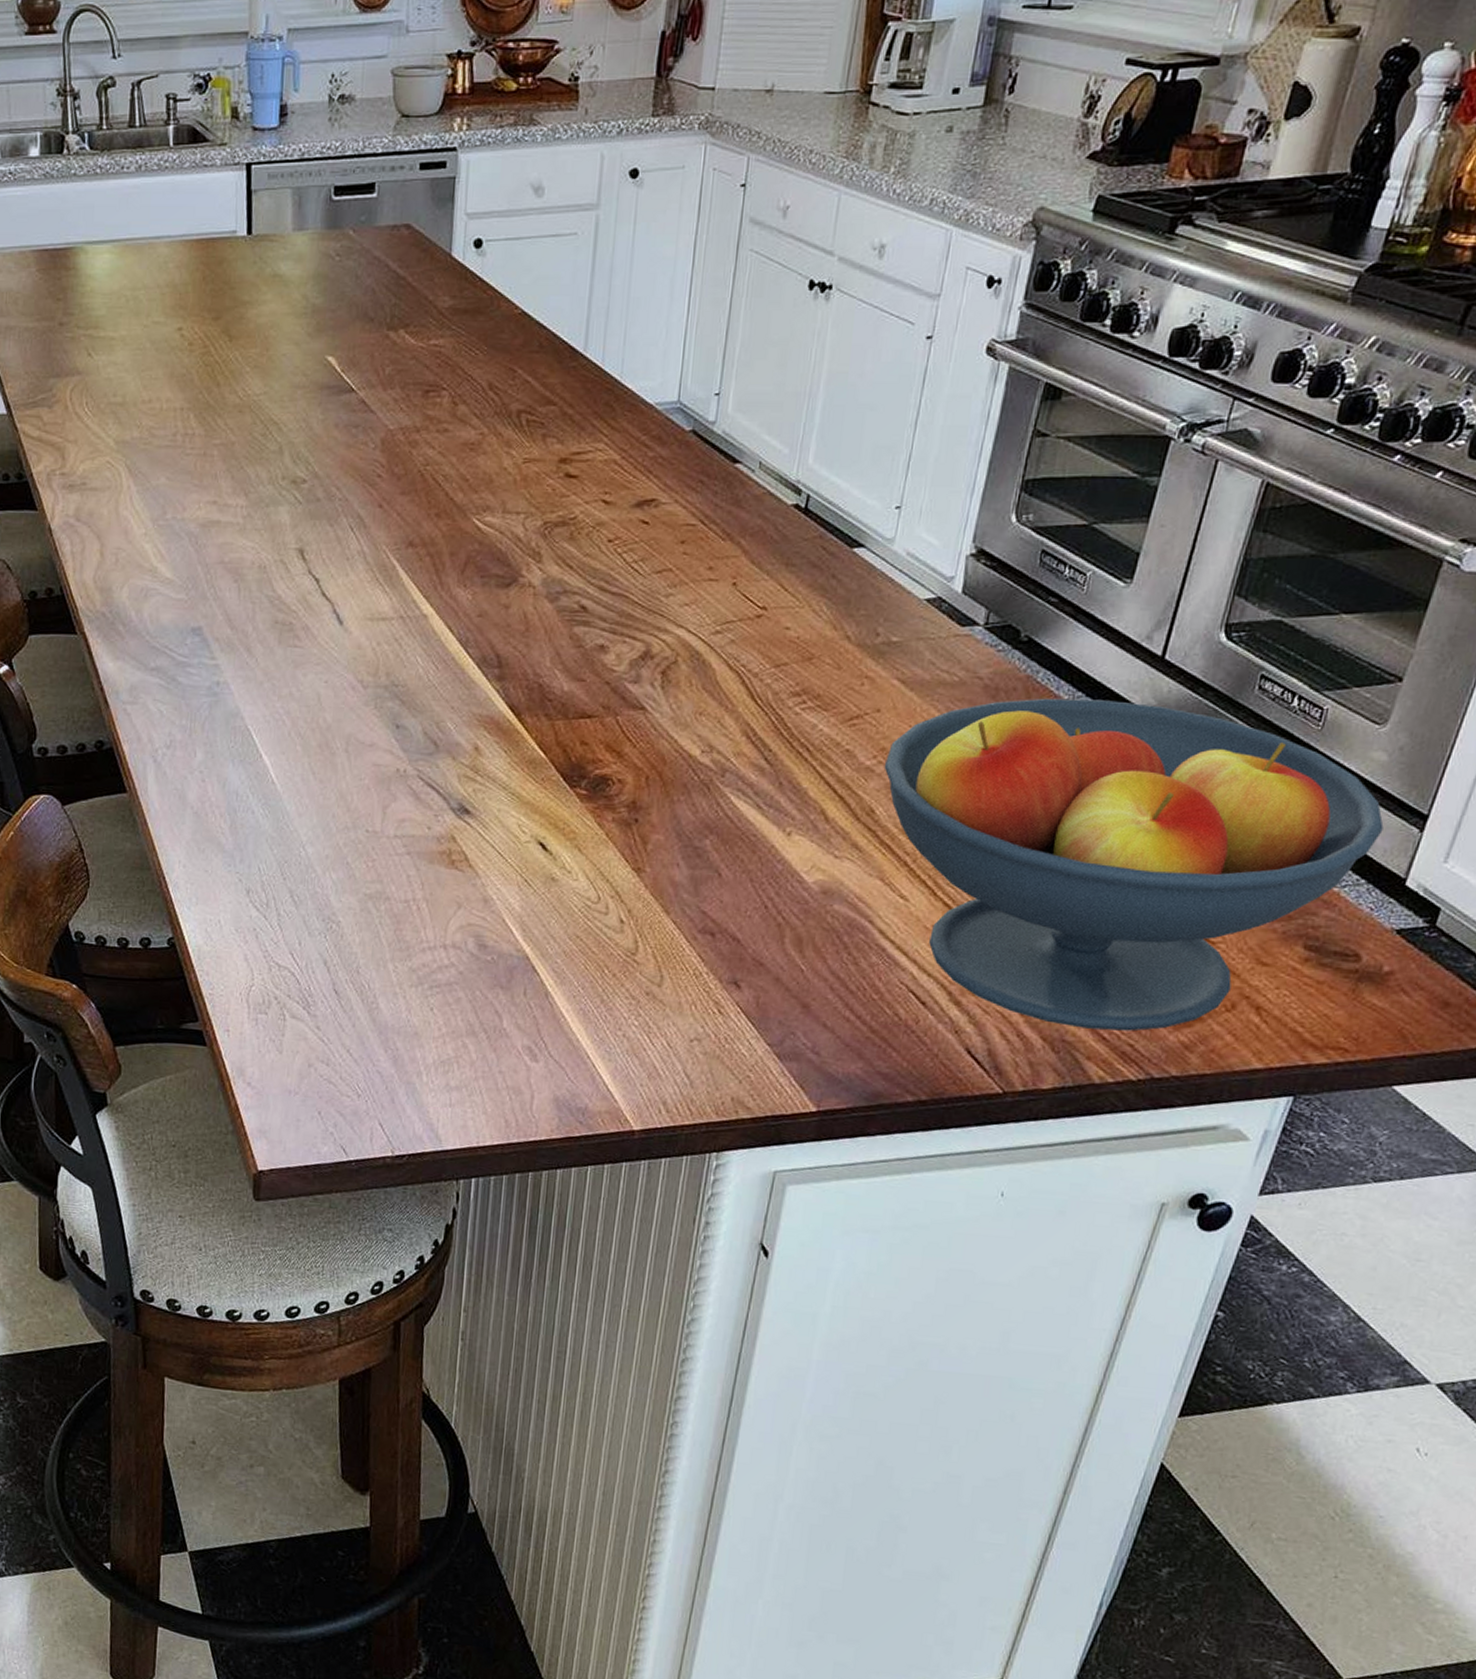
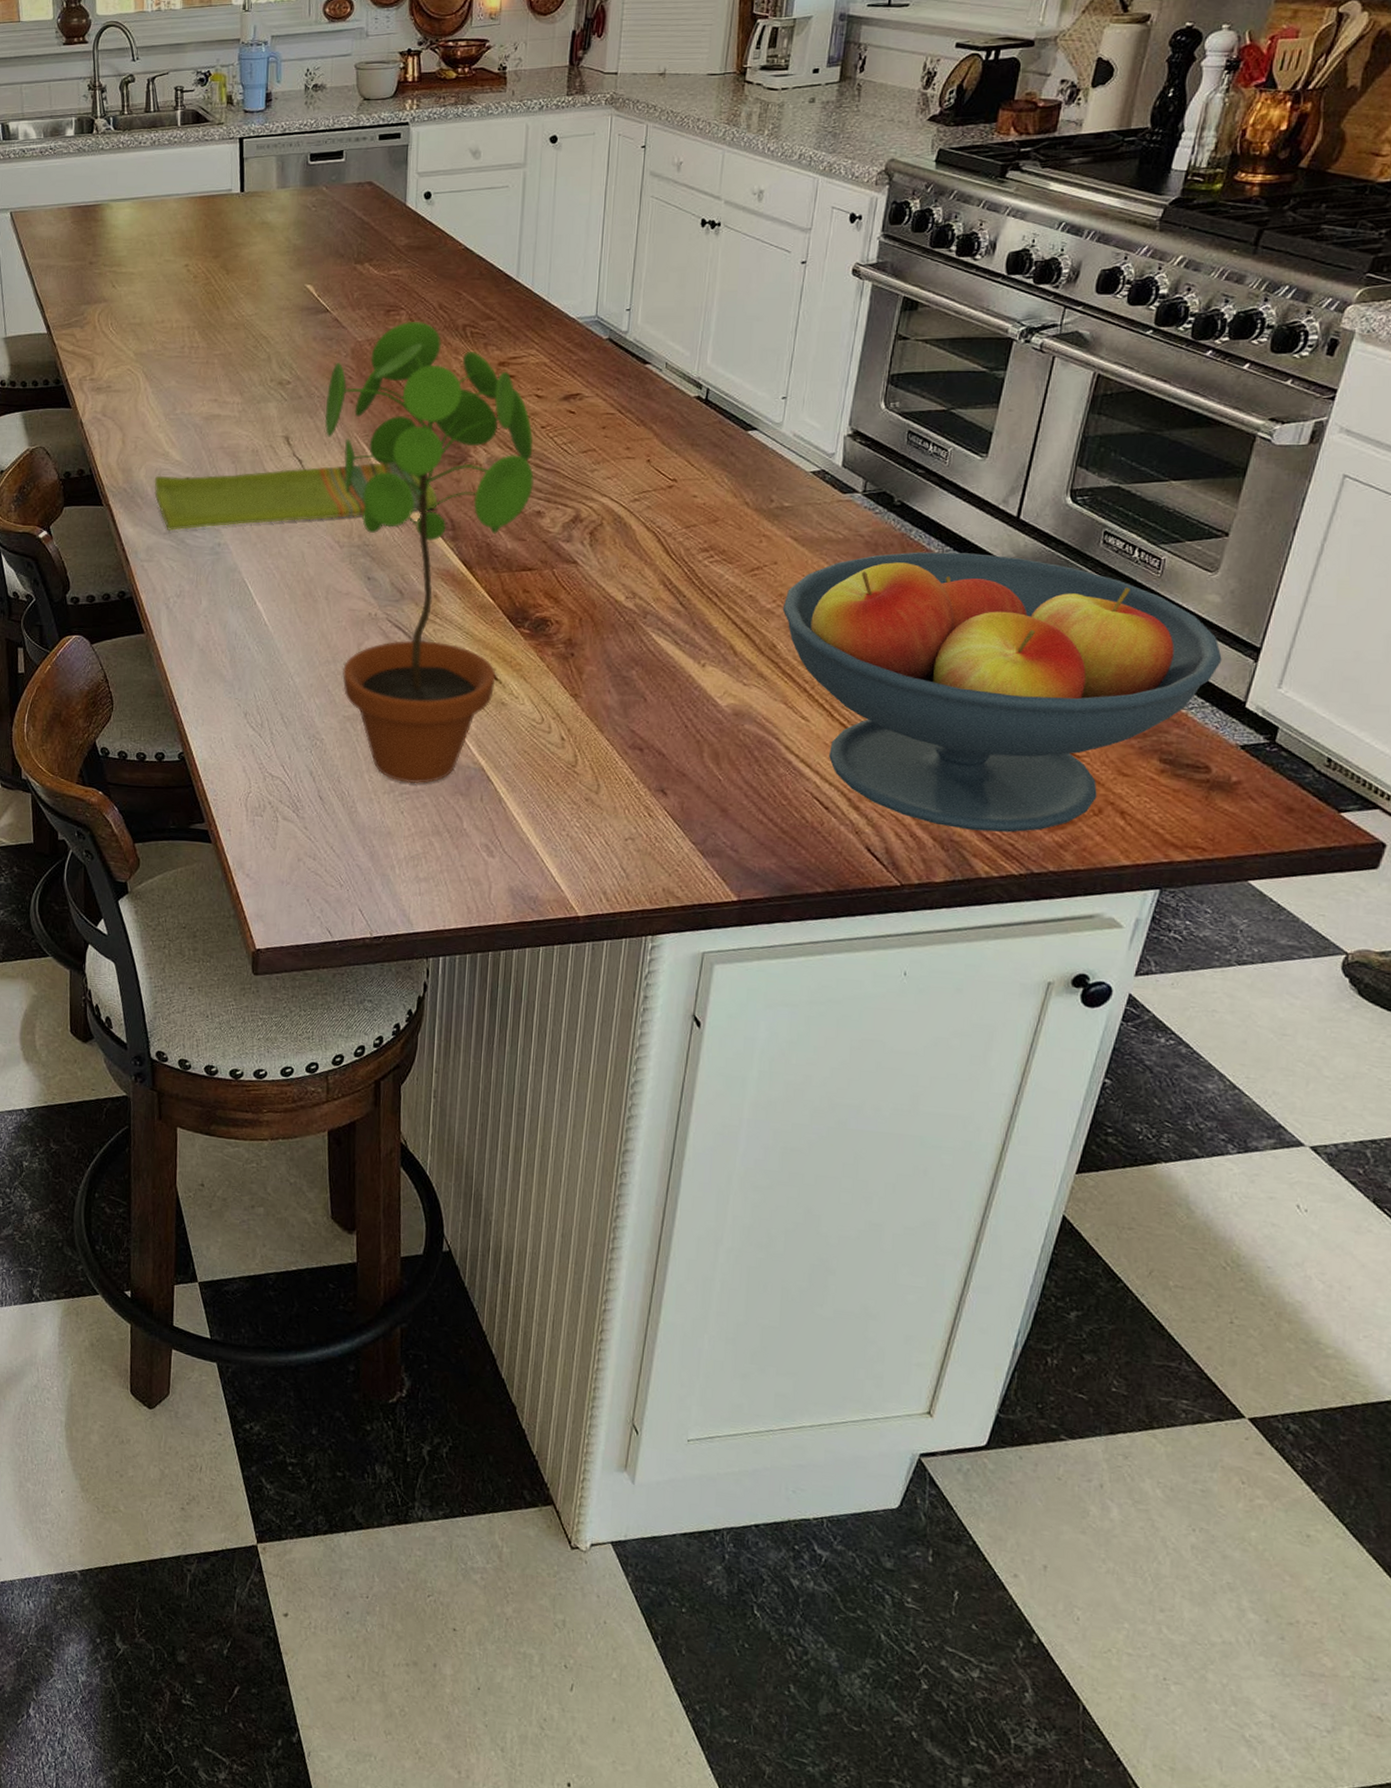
dish towel: none [139,582,482,666] -> present [154,462,438,530]
potted plant: none [347,404,598,976] -> present [325,321,534,784]

